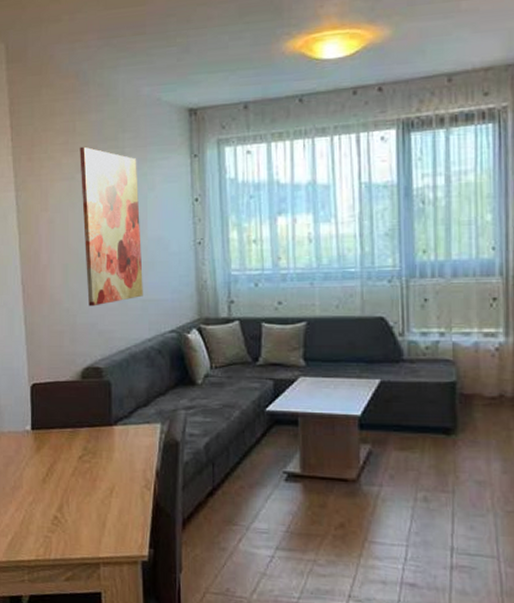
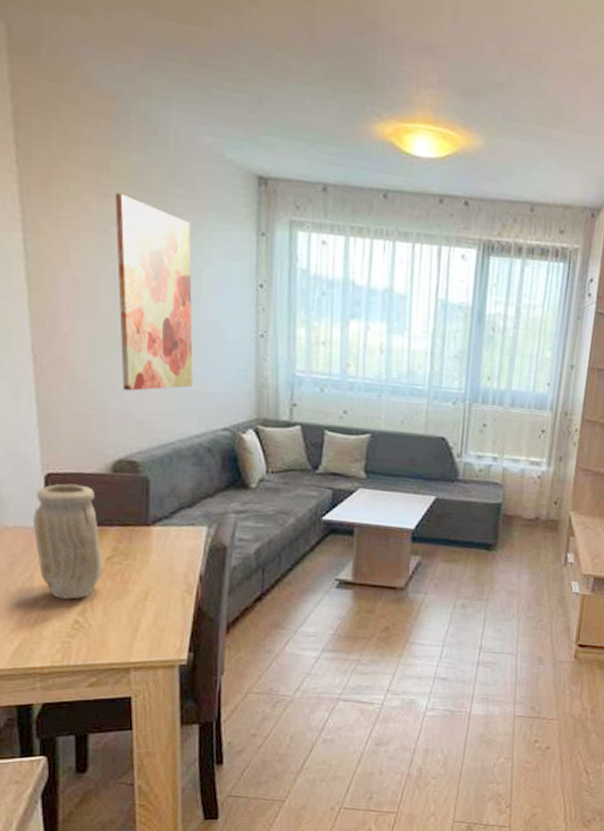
vase: none [22,391,76,496] -> present [32,483,103,599]

